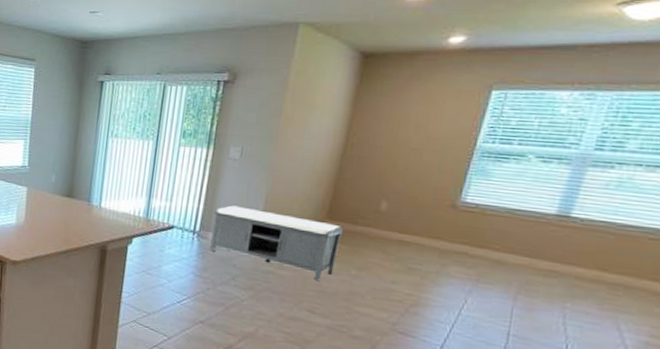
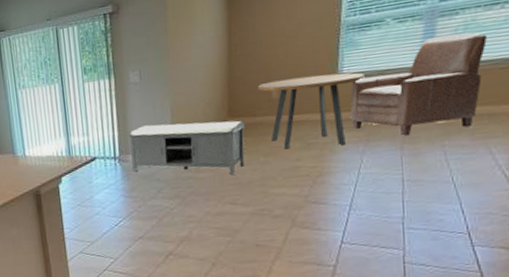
dining table: none [366,191,490,278] -> present [257,72,365,150]
chair: none [463,186,642,295] -> present [349,32,487,136]

